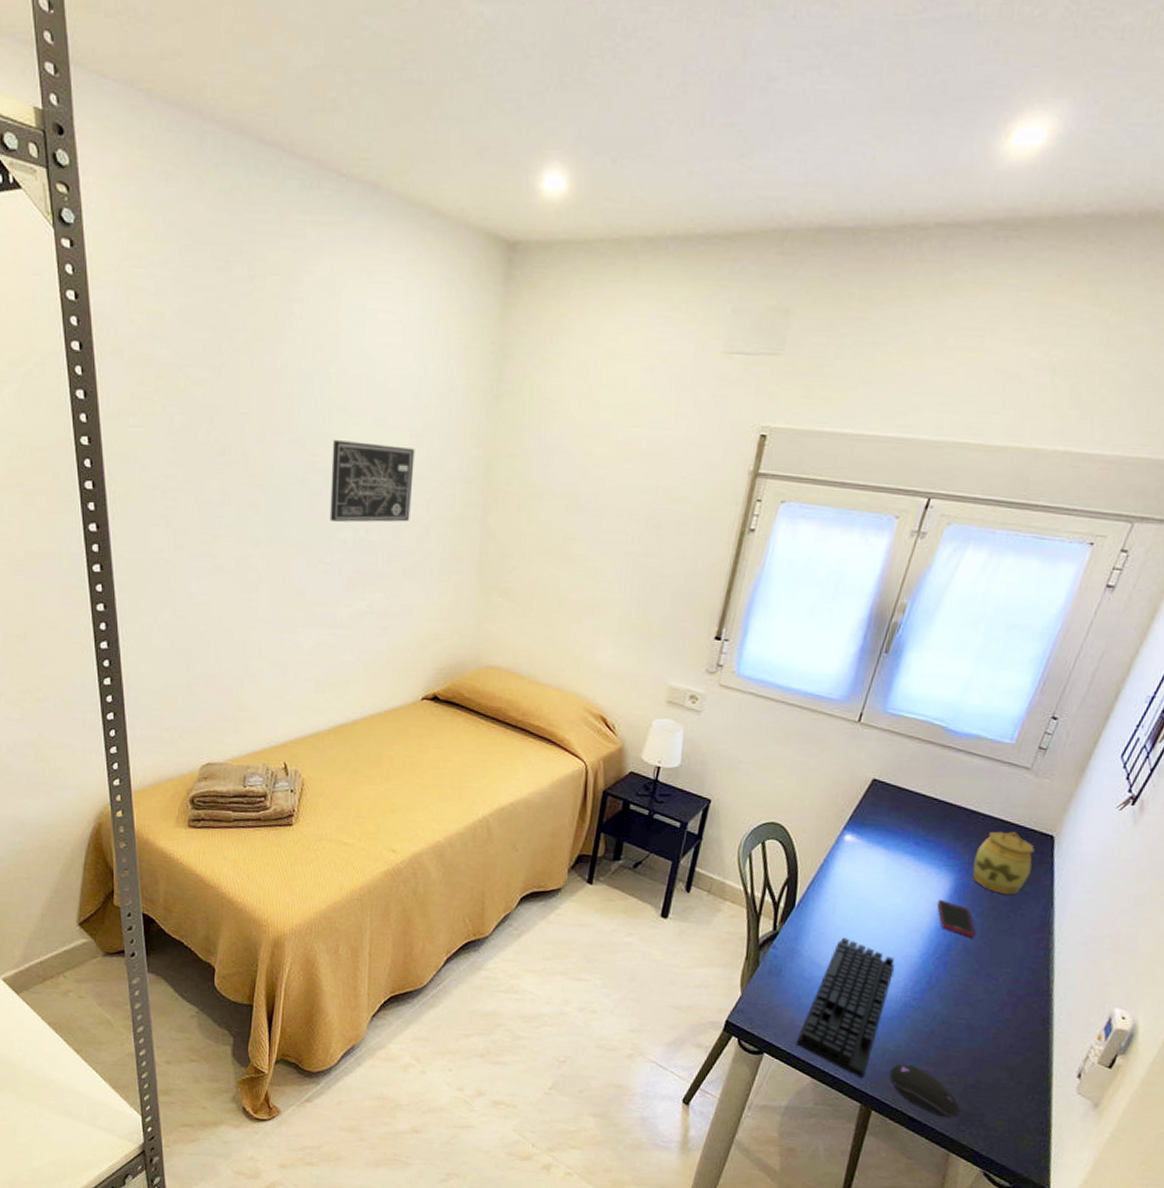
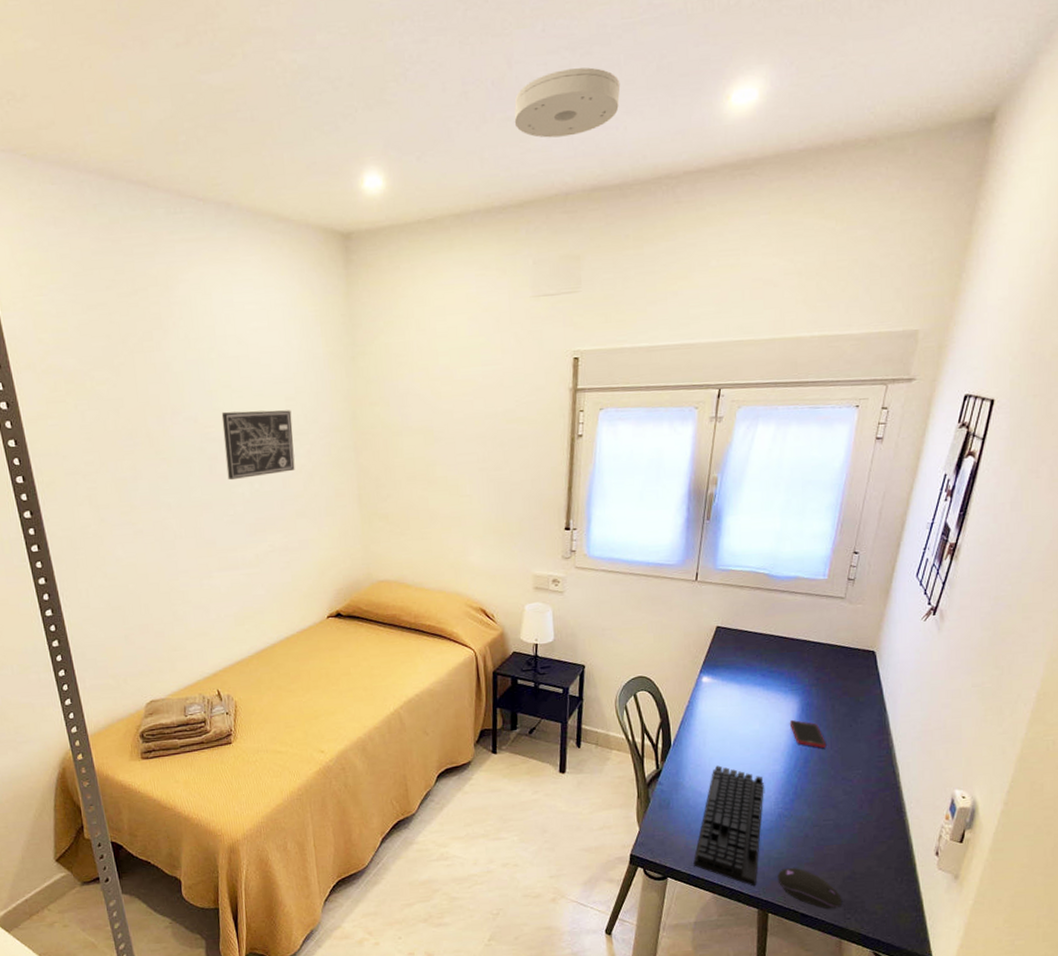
smoke detector: none [738,71,878,158] -> present [514,67,621,138]
jar: present [972,831,1035,895] -> none [813,652,862,707]

